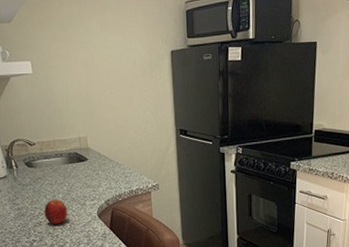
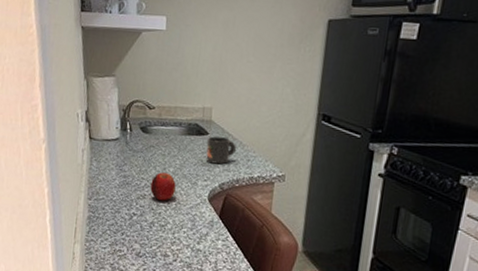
mug: none [87,160,115,185] -> present [206,136,237,165]

